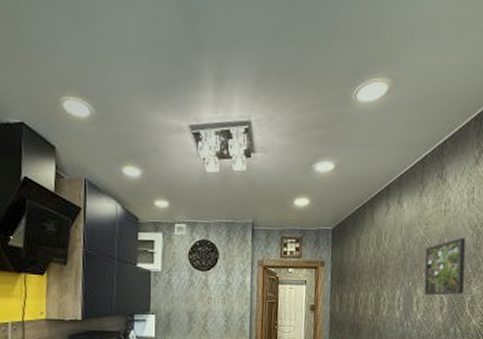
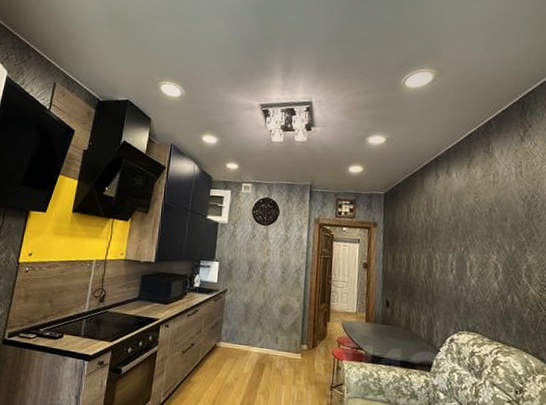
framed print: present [424,237,466,296] -> none [476,207,520,263]

